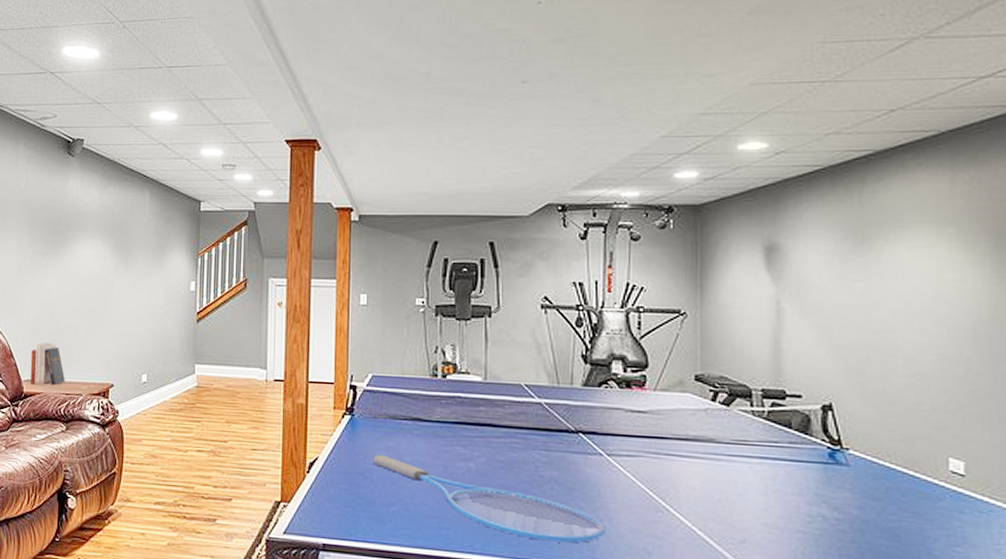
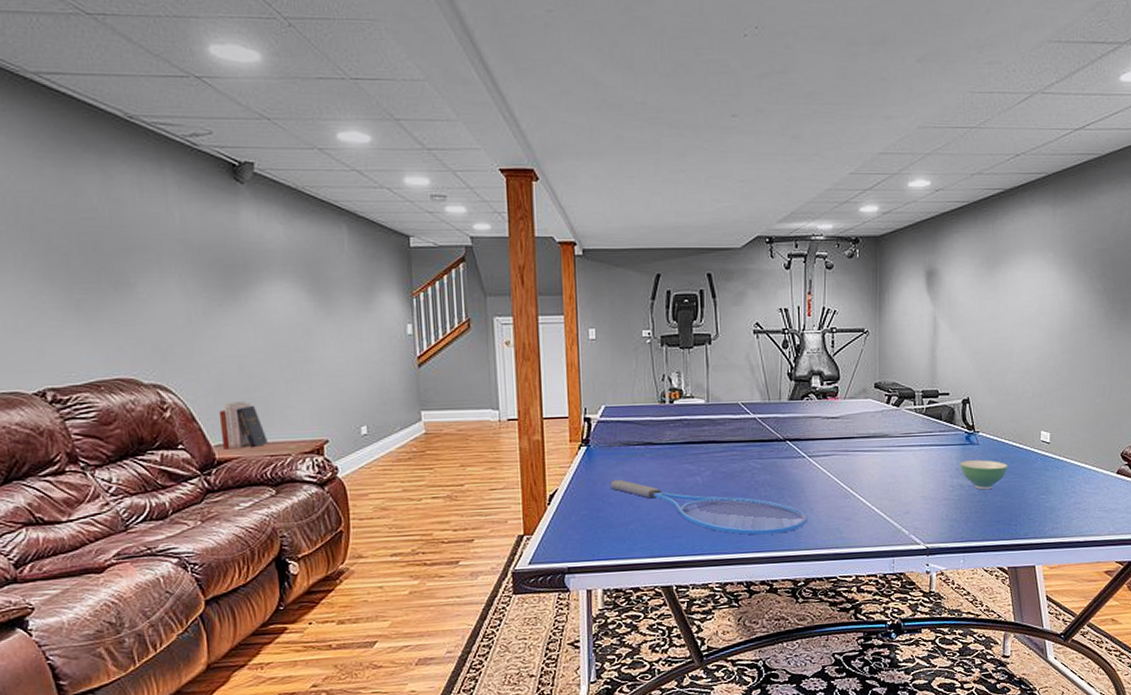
bowl: none [820,484,899,528] -> present [959,459,1009,490]

